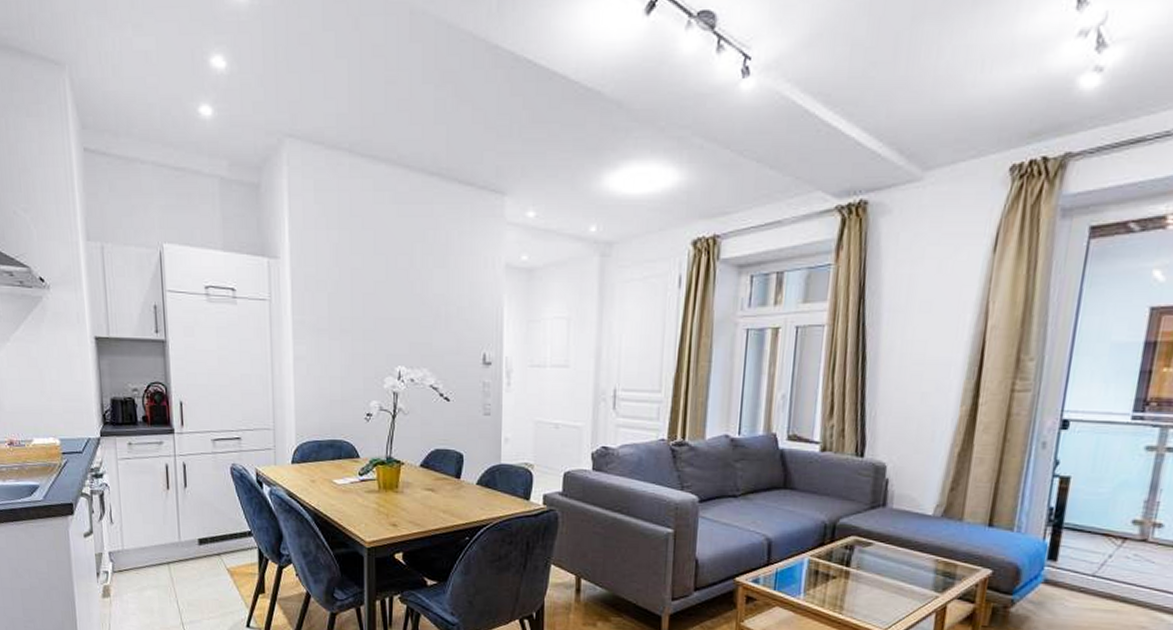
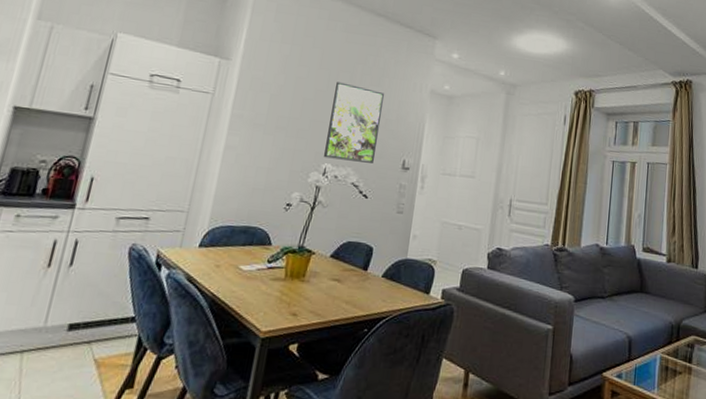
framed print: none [396,268,451,361] -> present [324,82,384,163]

